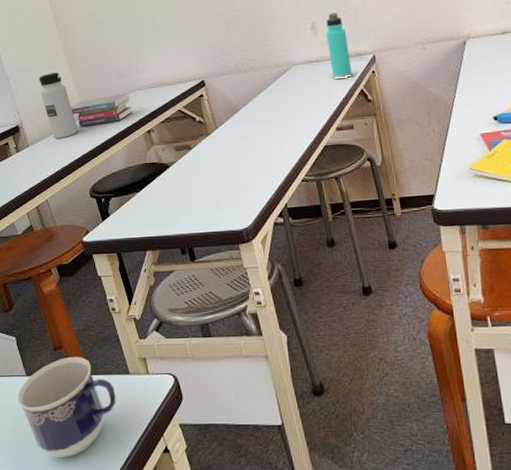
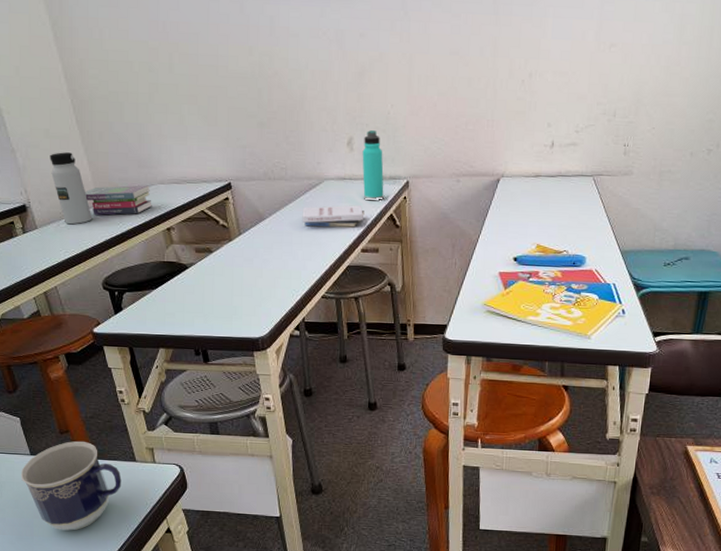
books: none [274,85,335,112] -> present [302,205,365,228]

